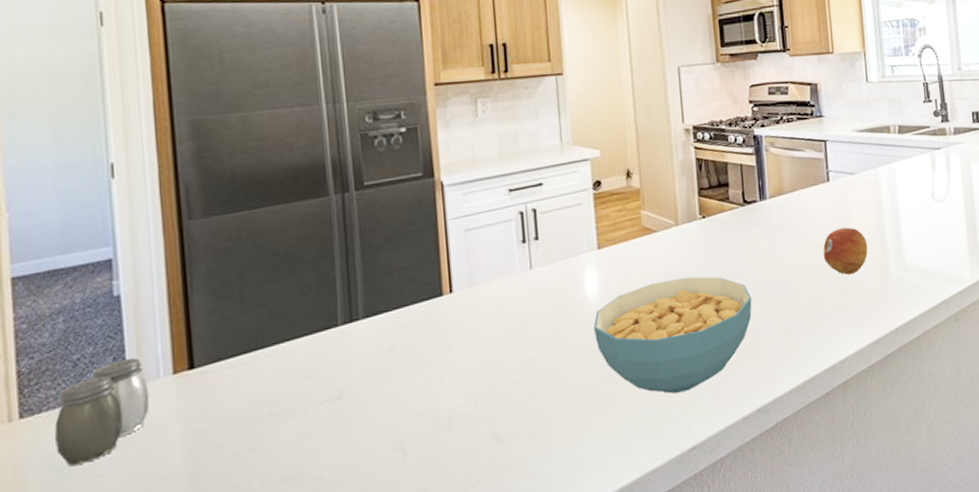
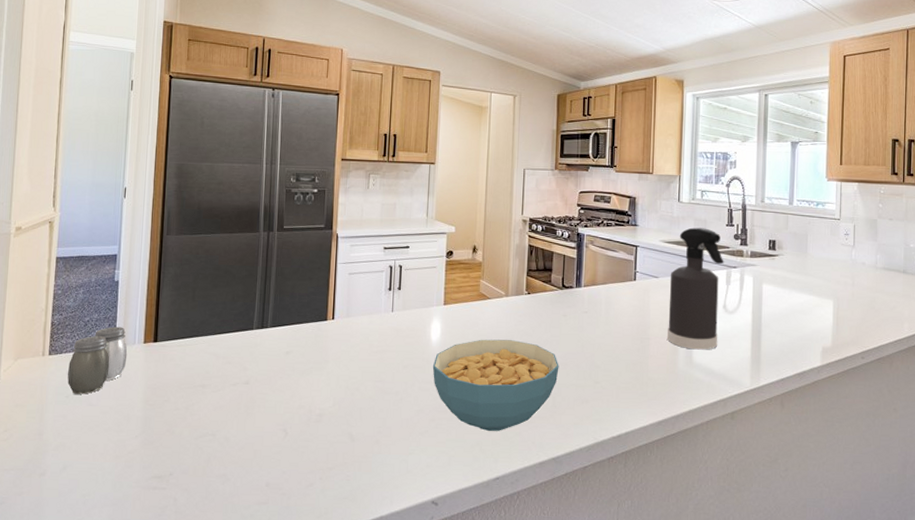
fruit: present [822,227,868,275] -> none [622,321,662,362]
spray bottle: none [868,108,931,251] -> present [666,227,724,350]

